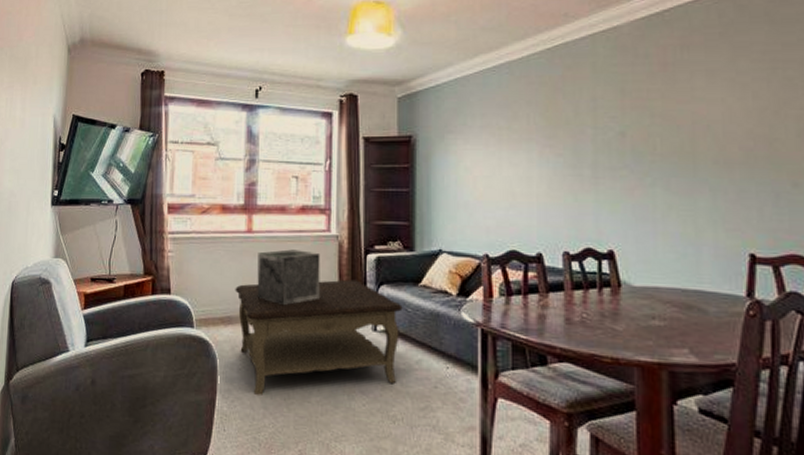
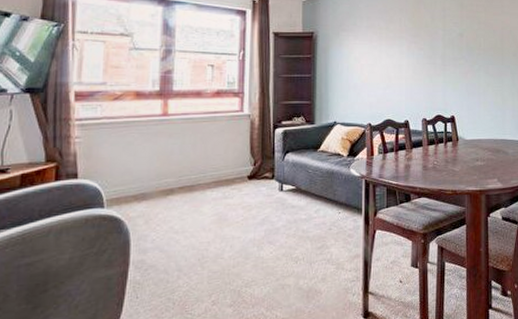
coffee table: present [235,279,403,395] -> none [149,150,305,260]
decorative box: present [257,249,320,306] -> none [172,128,234,178]

